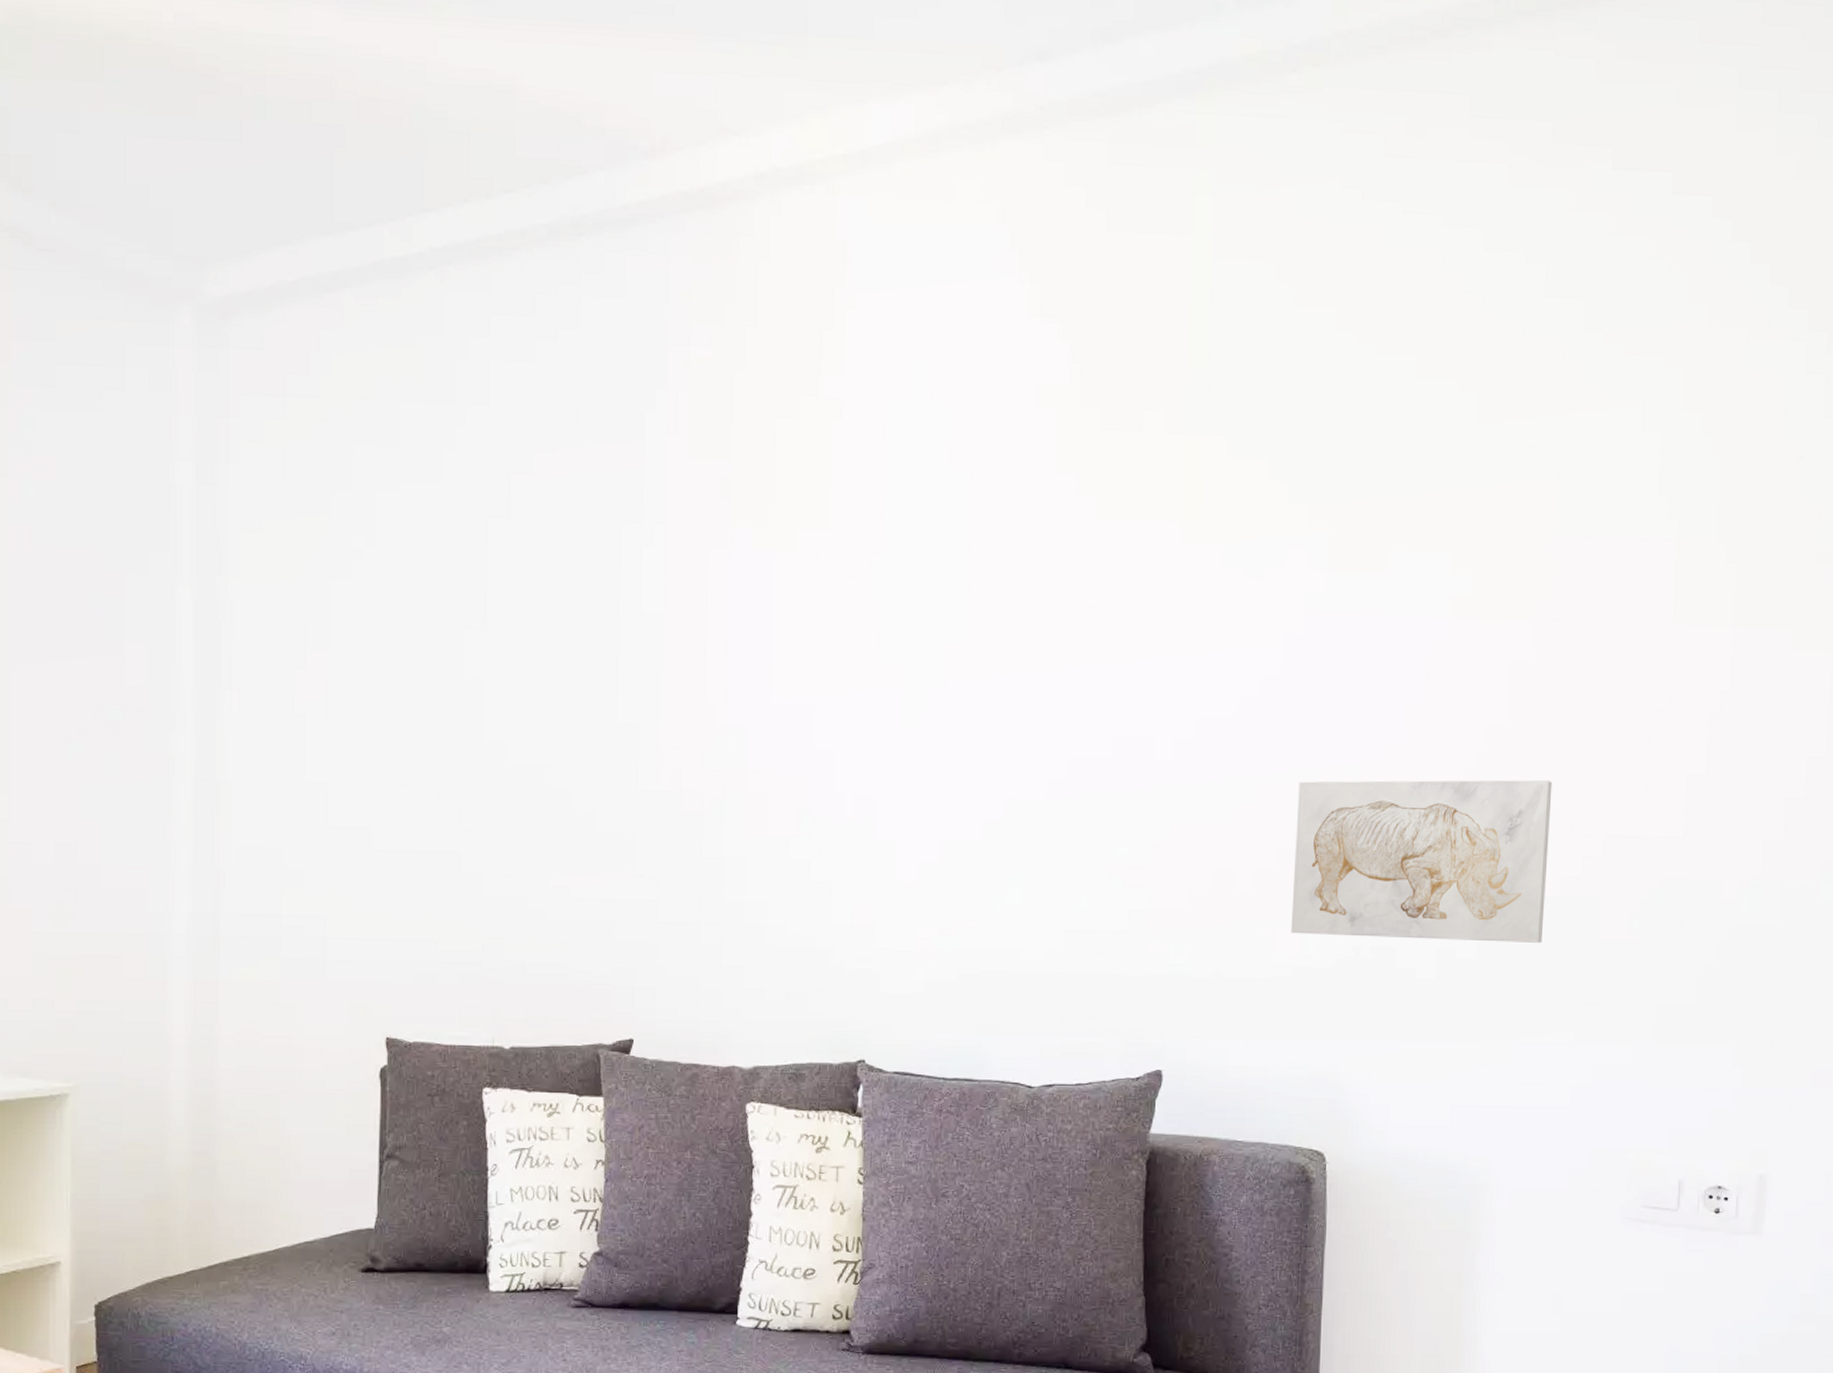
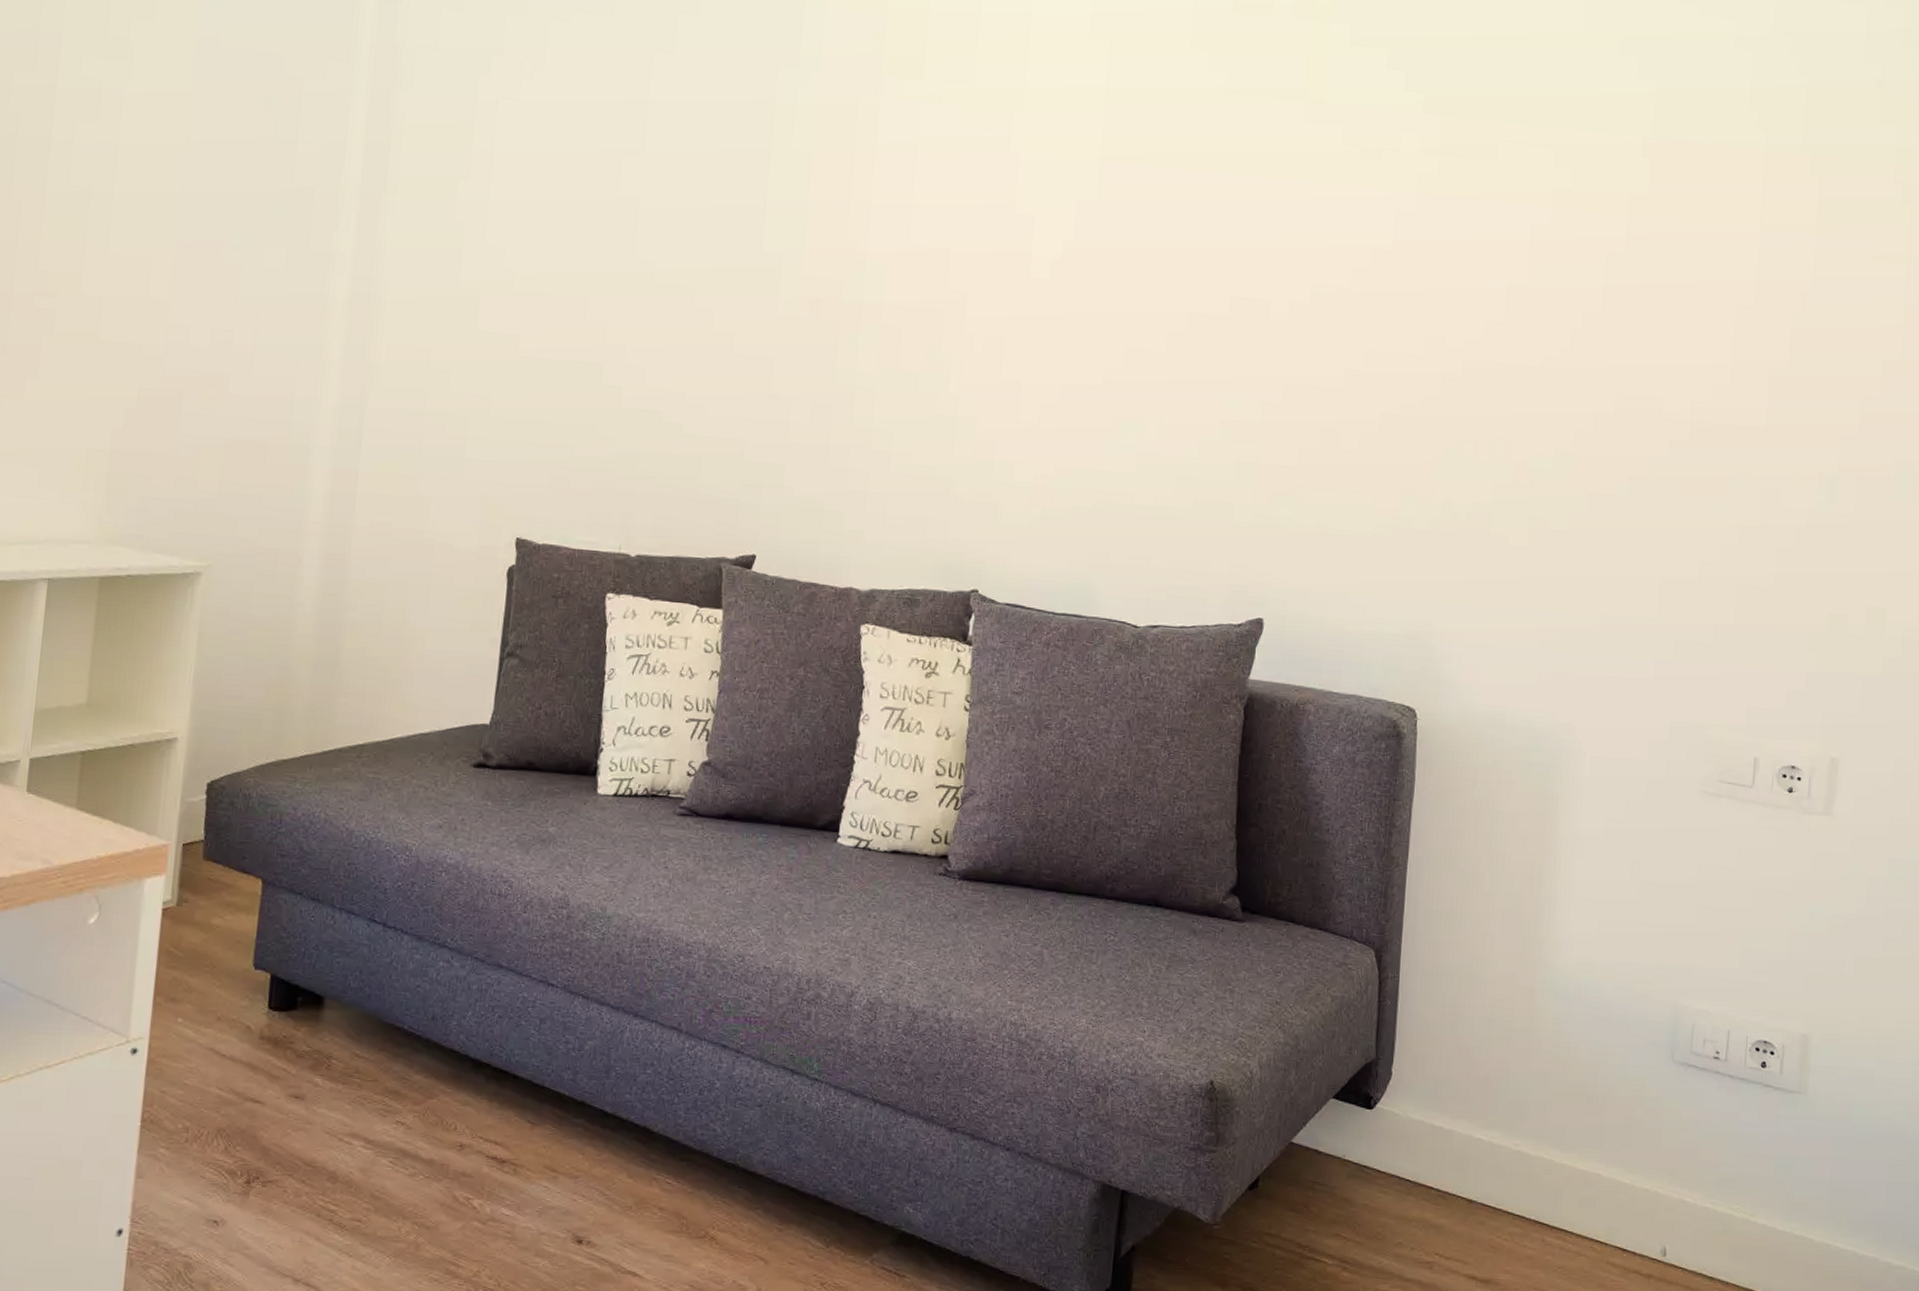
wall art: present [1291,779,1553,943] -> none [1392,350,1644,520]

